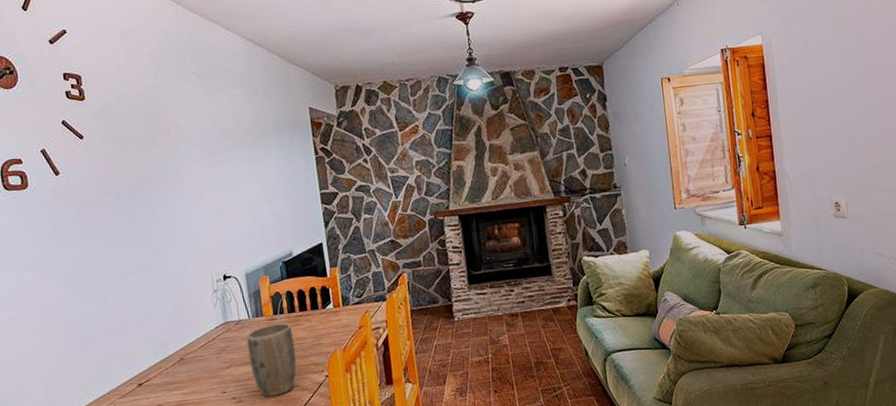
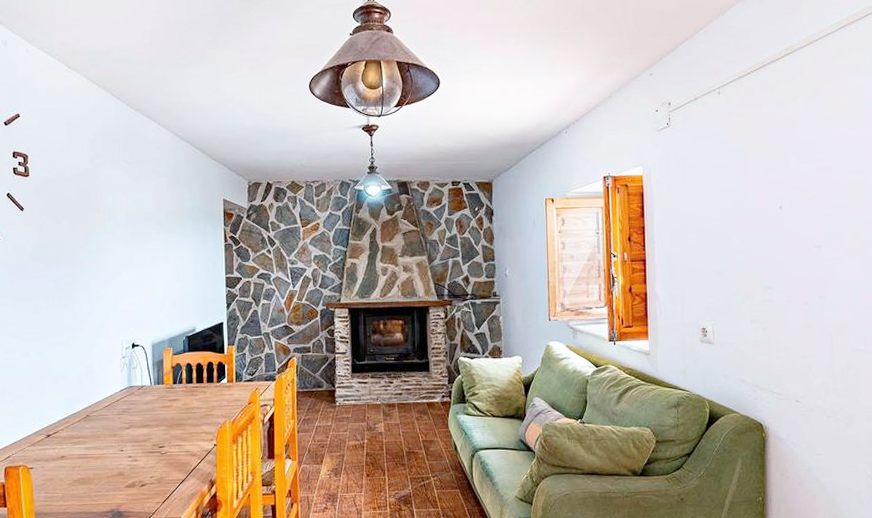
plant pot: present [246,323,297,397] -> none [146,392,190,459]

